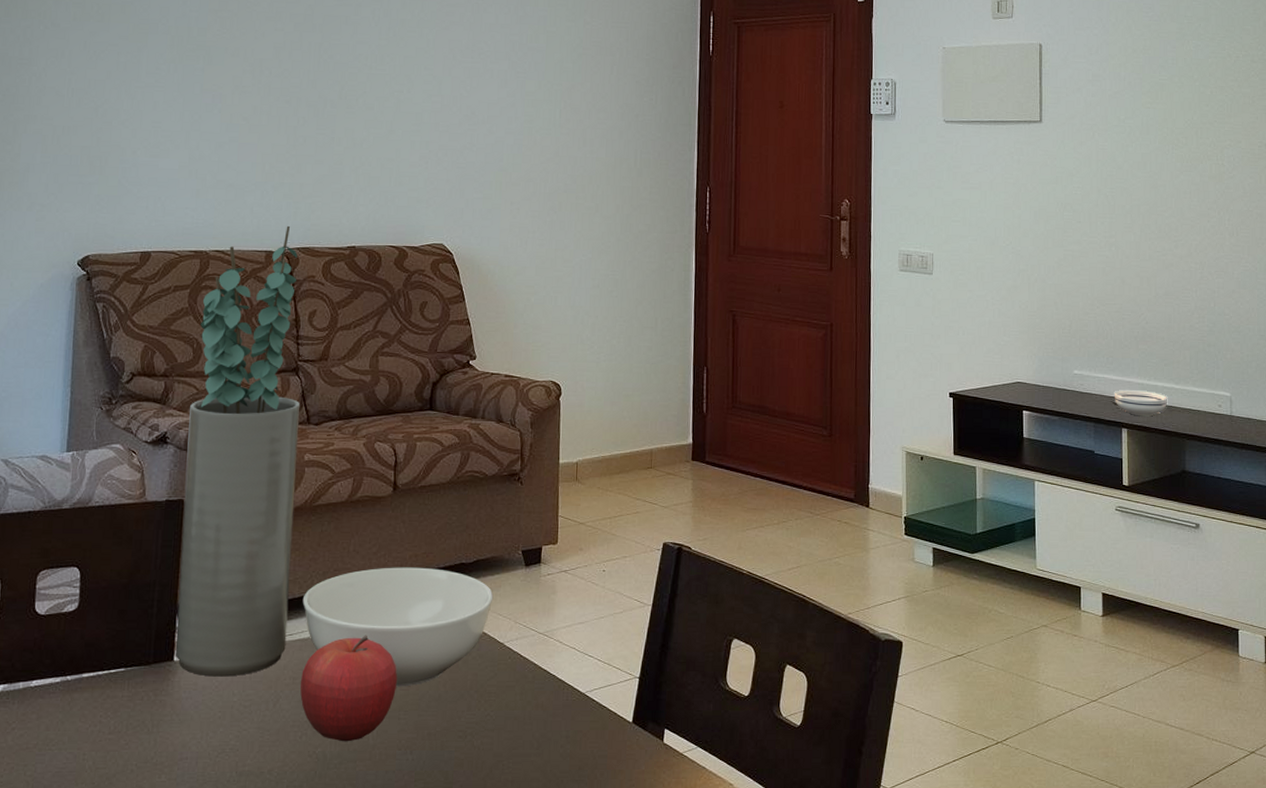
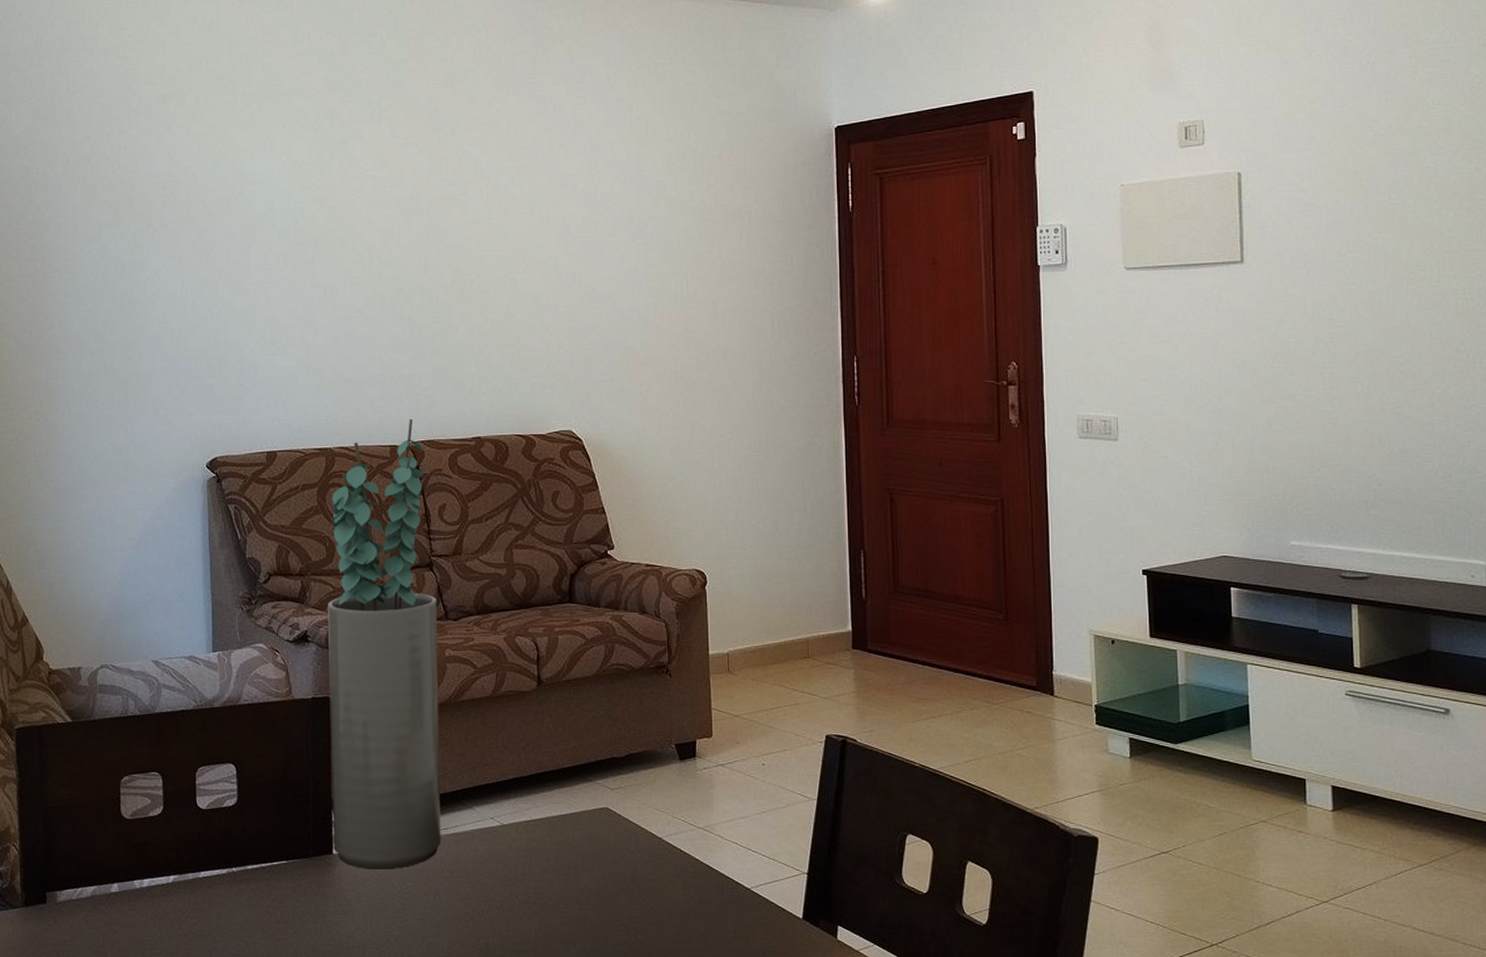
fruit: present [300,635,398,742] -> none [459,829,556,934]
bowl: present [302,567,494,687] -> none [454,762,648,881]
bowl: present [1115,390,1168,417] -> none [1341,561,1408,591]

